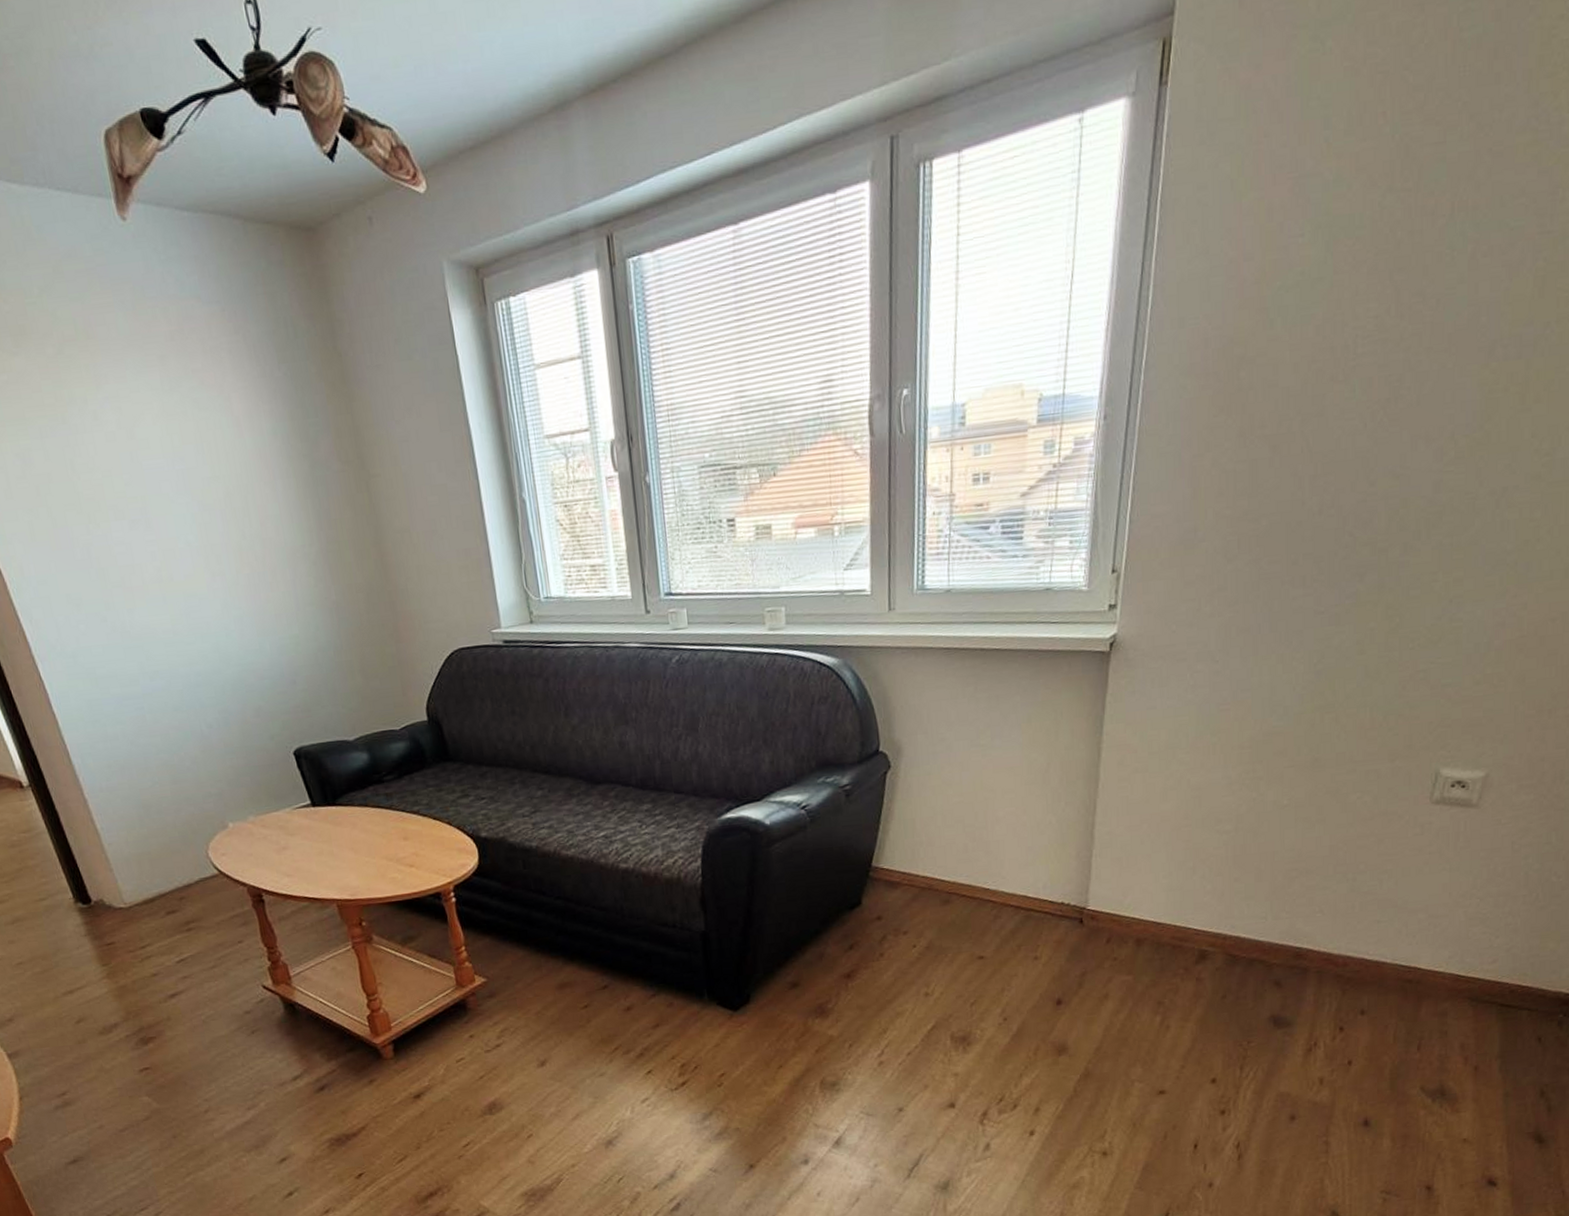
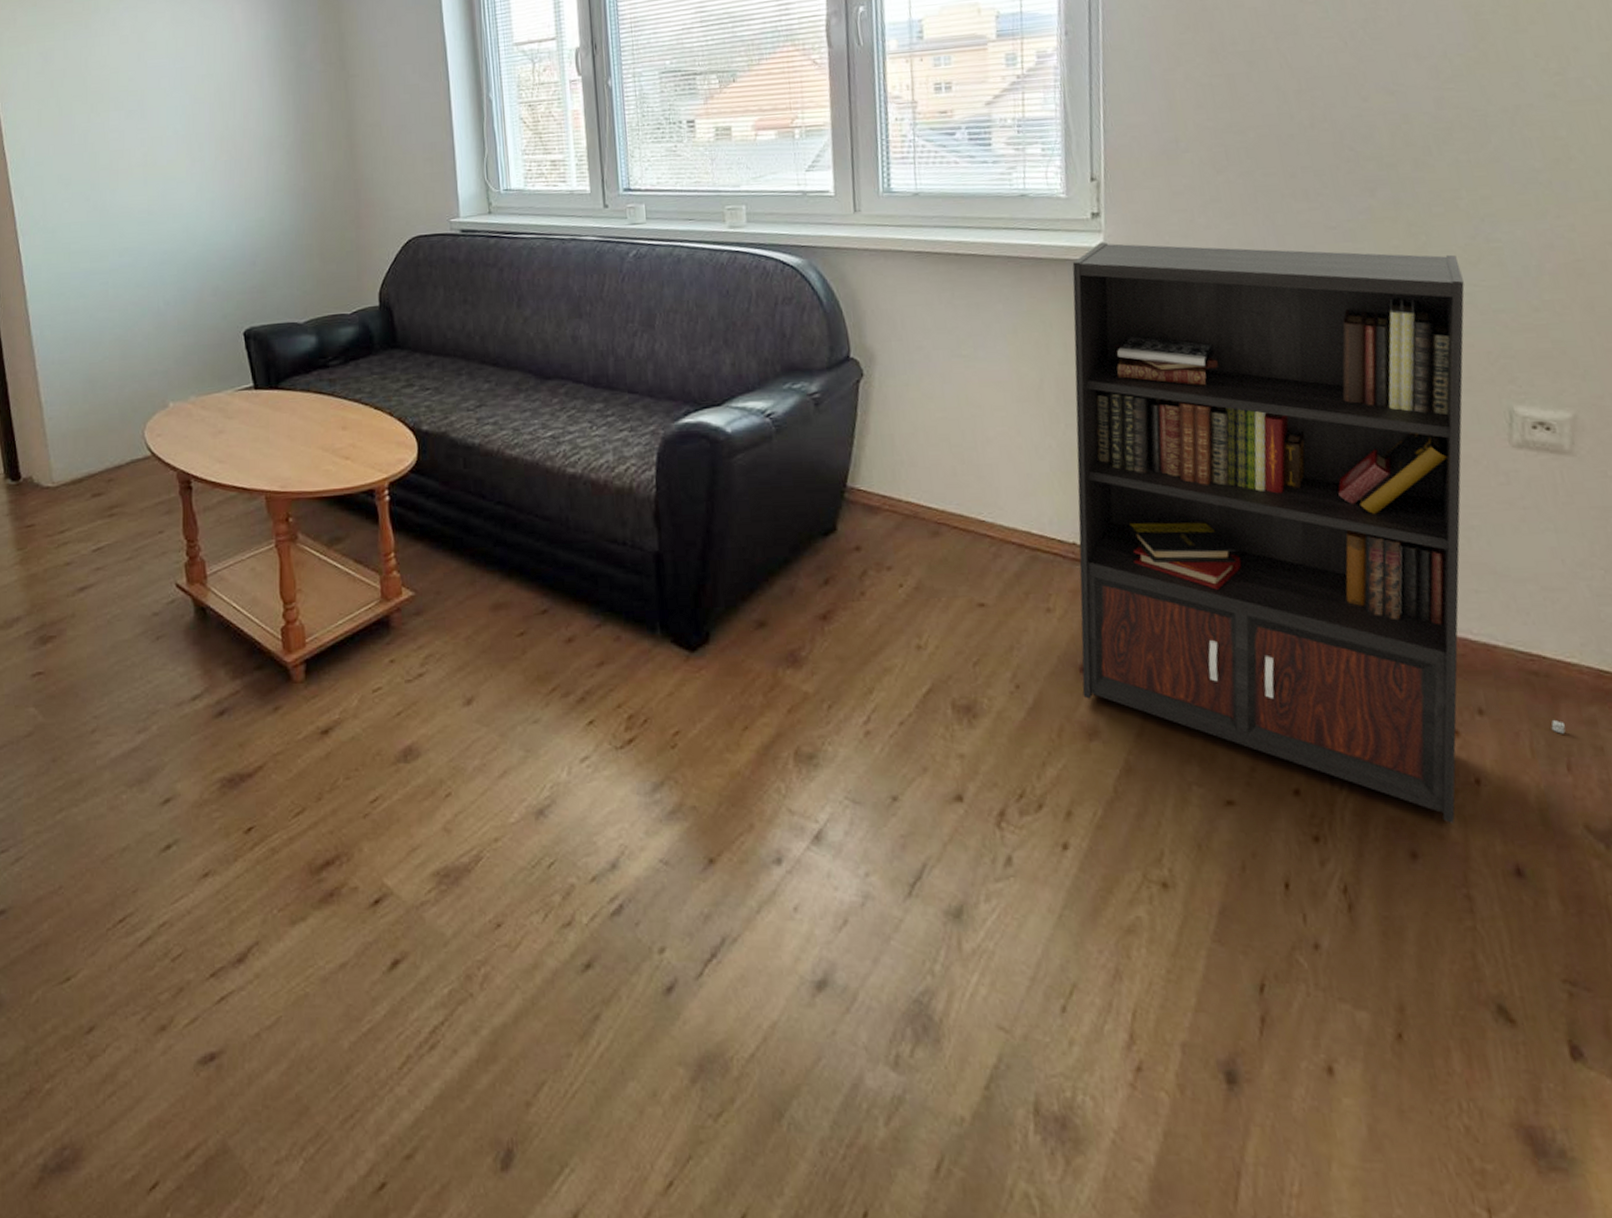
bookcase: none [1057,633,1423,1094] -> present [1072,243,1566,823]

